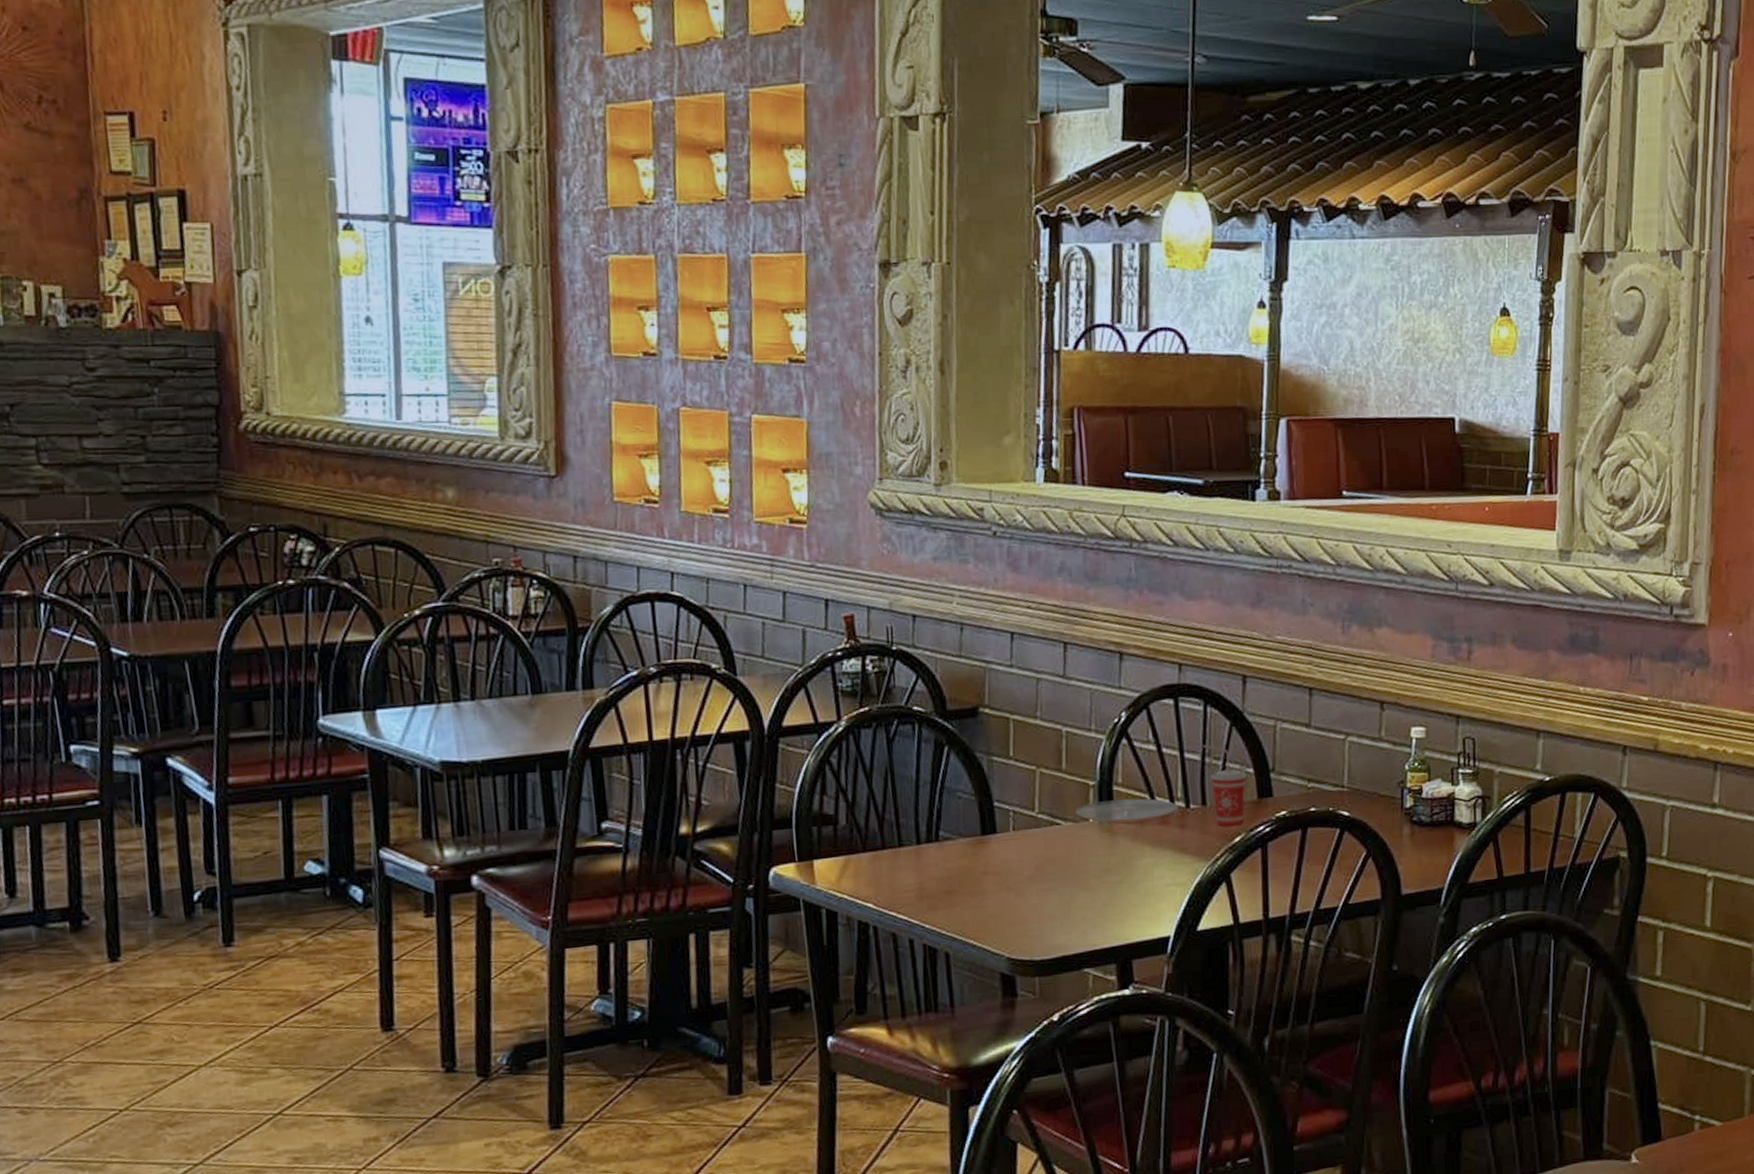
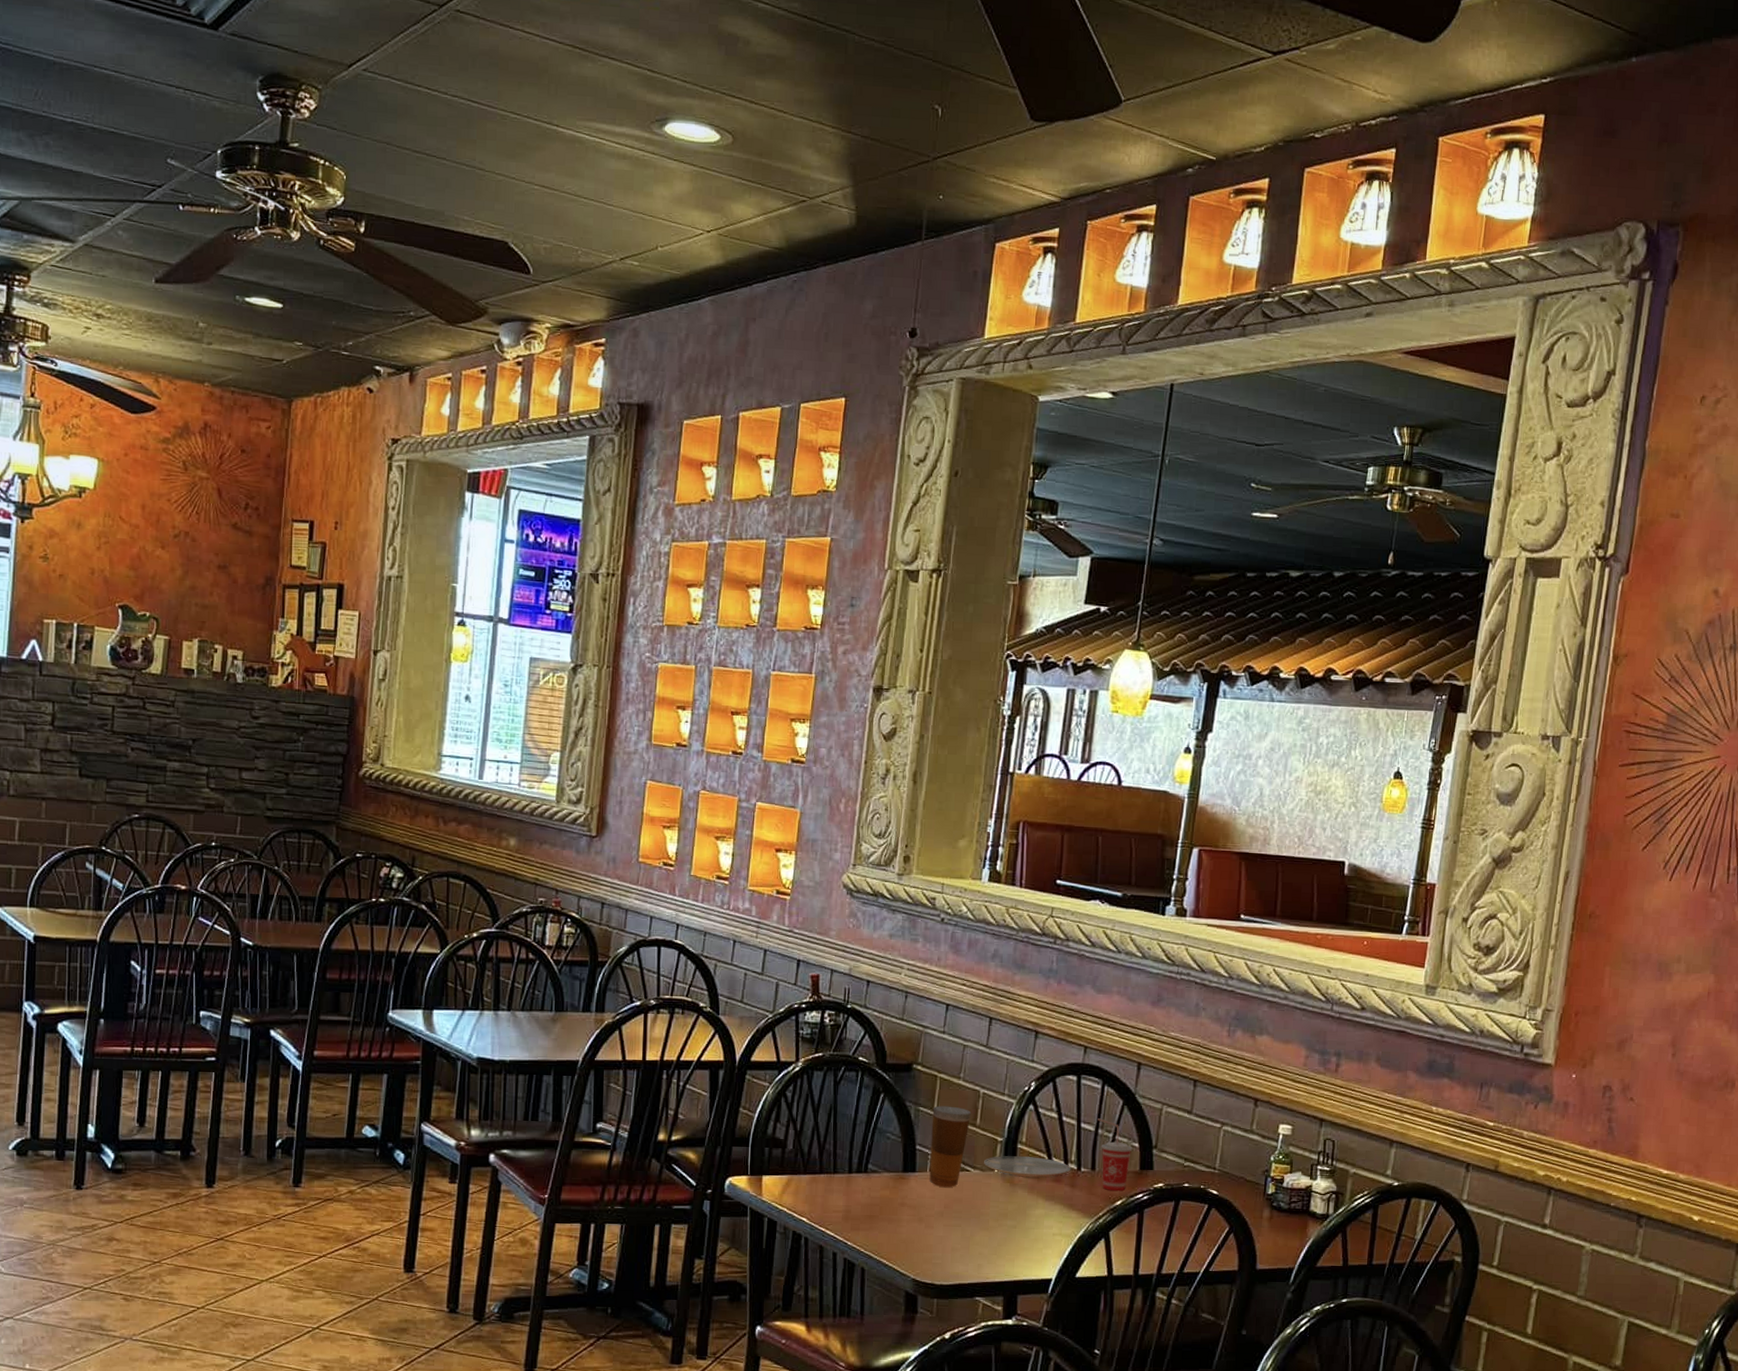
beverage cup: none [1008,751,1055,848] -> present [929,1106,972,1188]

